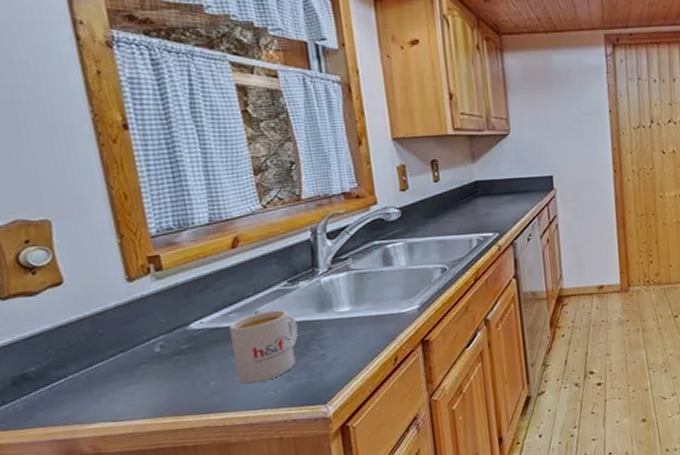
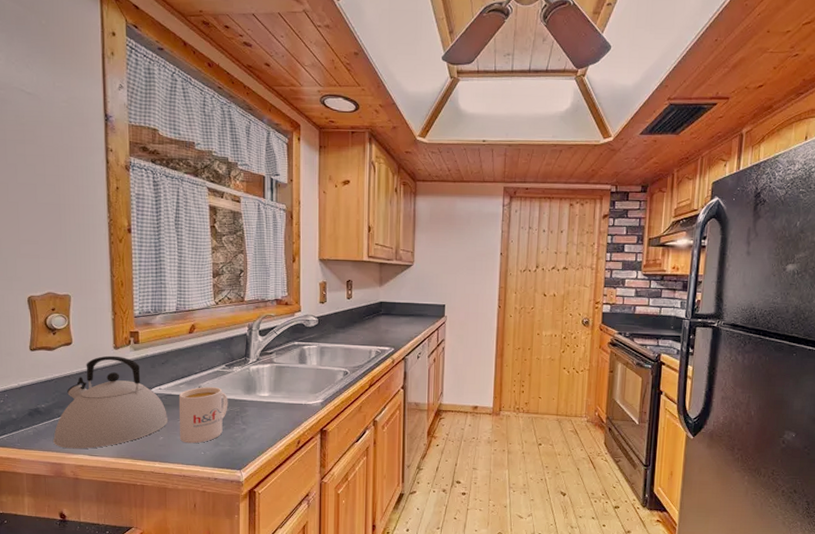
kettle: none [55,289,220,419] -> present [53,355,169,449]

